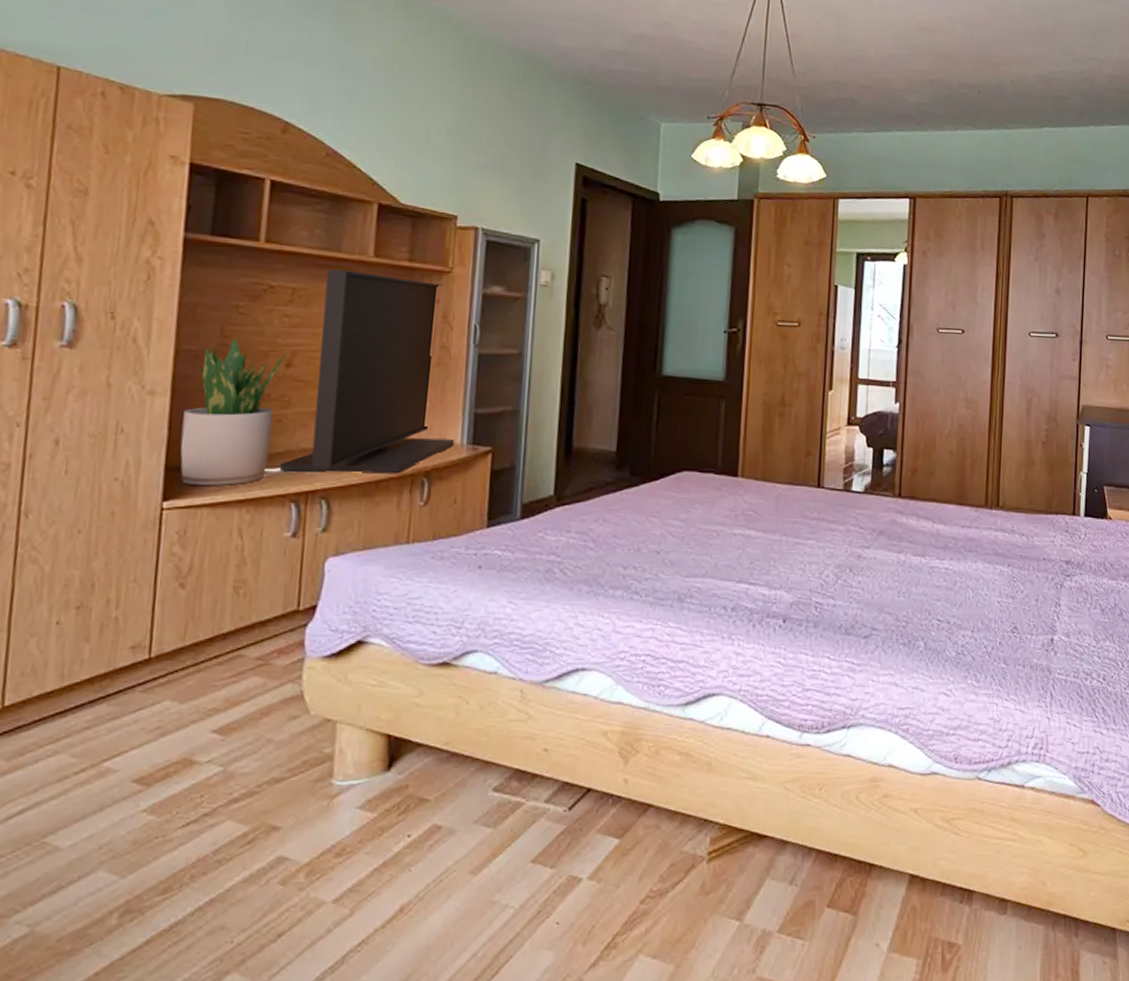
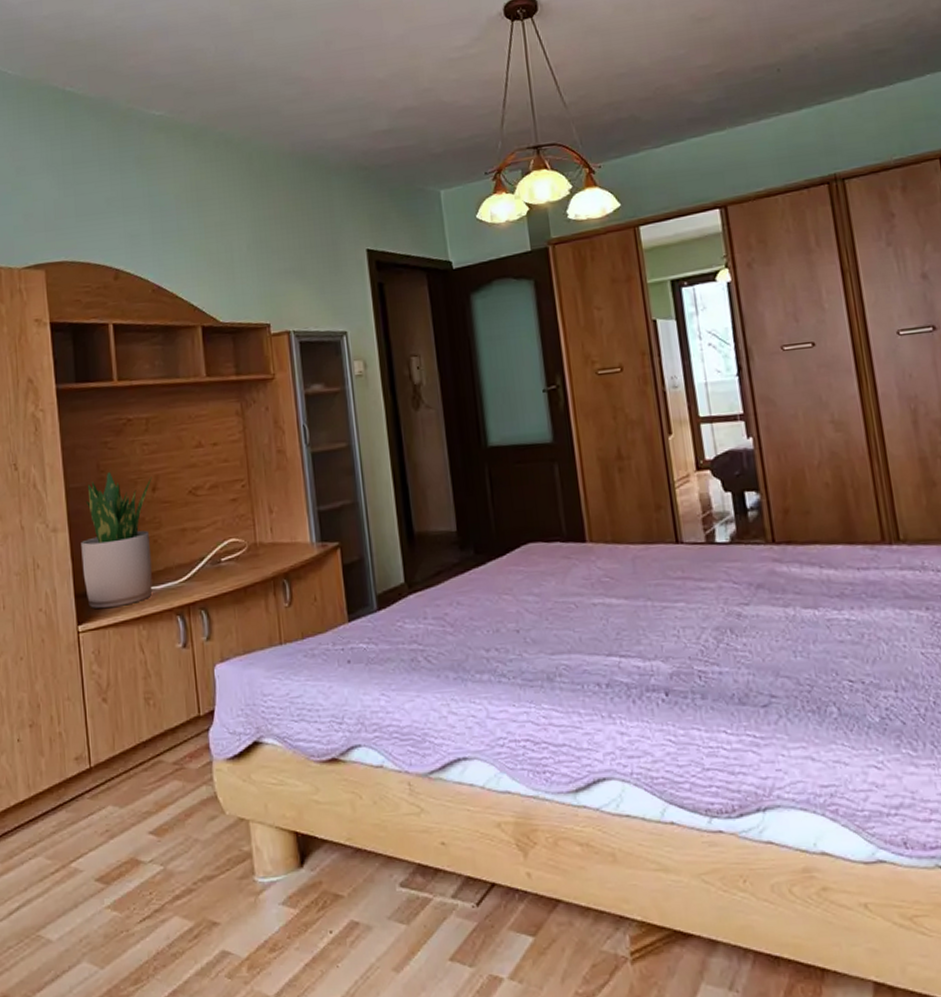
television: present [279,269,455,474] -> none [162,391,306,587]

